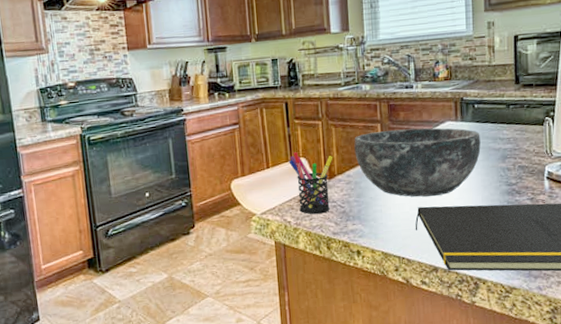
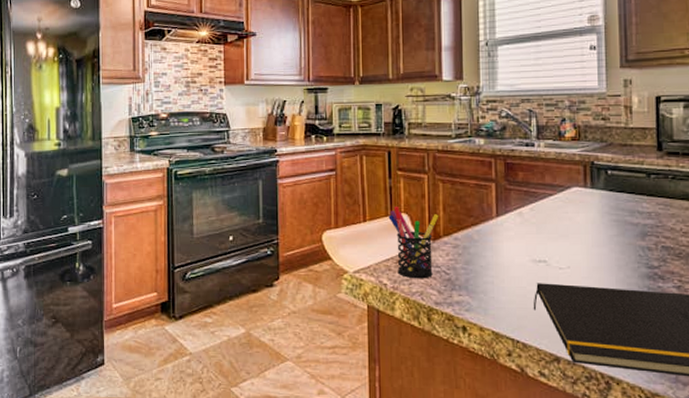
bowl: present [354,128,481,197] -> none [464,192,615,271]

